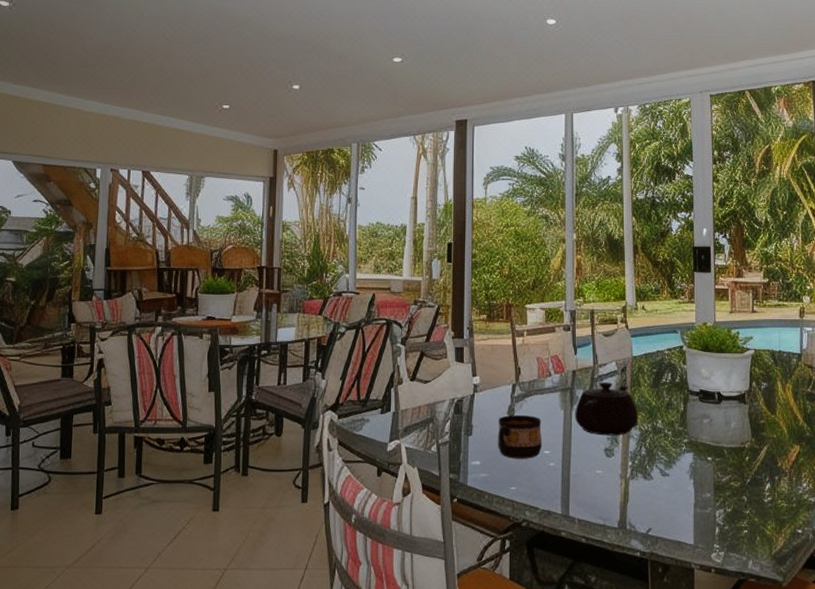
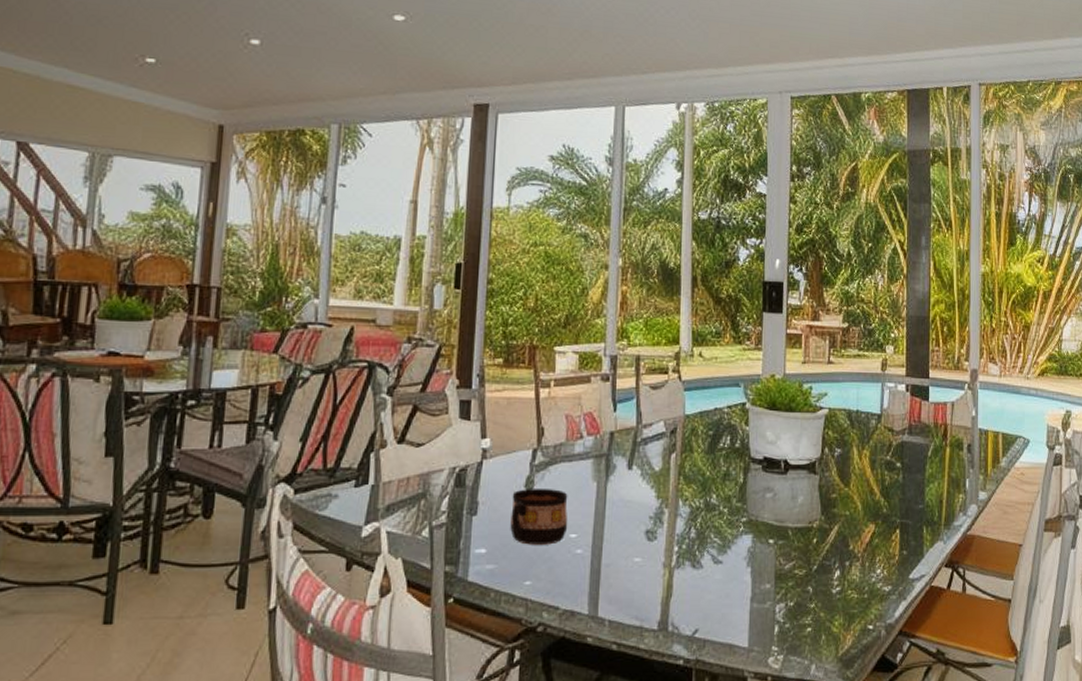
teapot: present [575,382,639,436] -> none [610,447,689,514]

